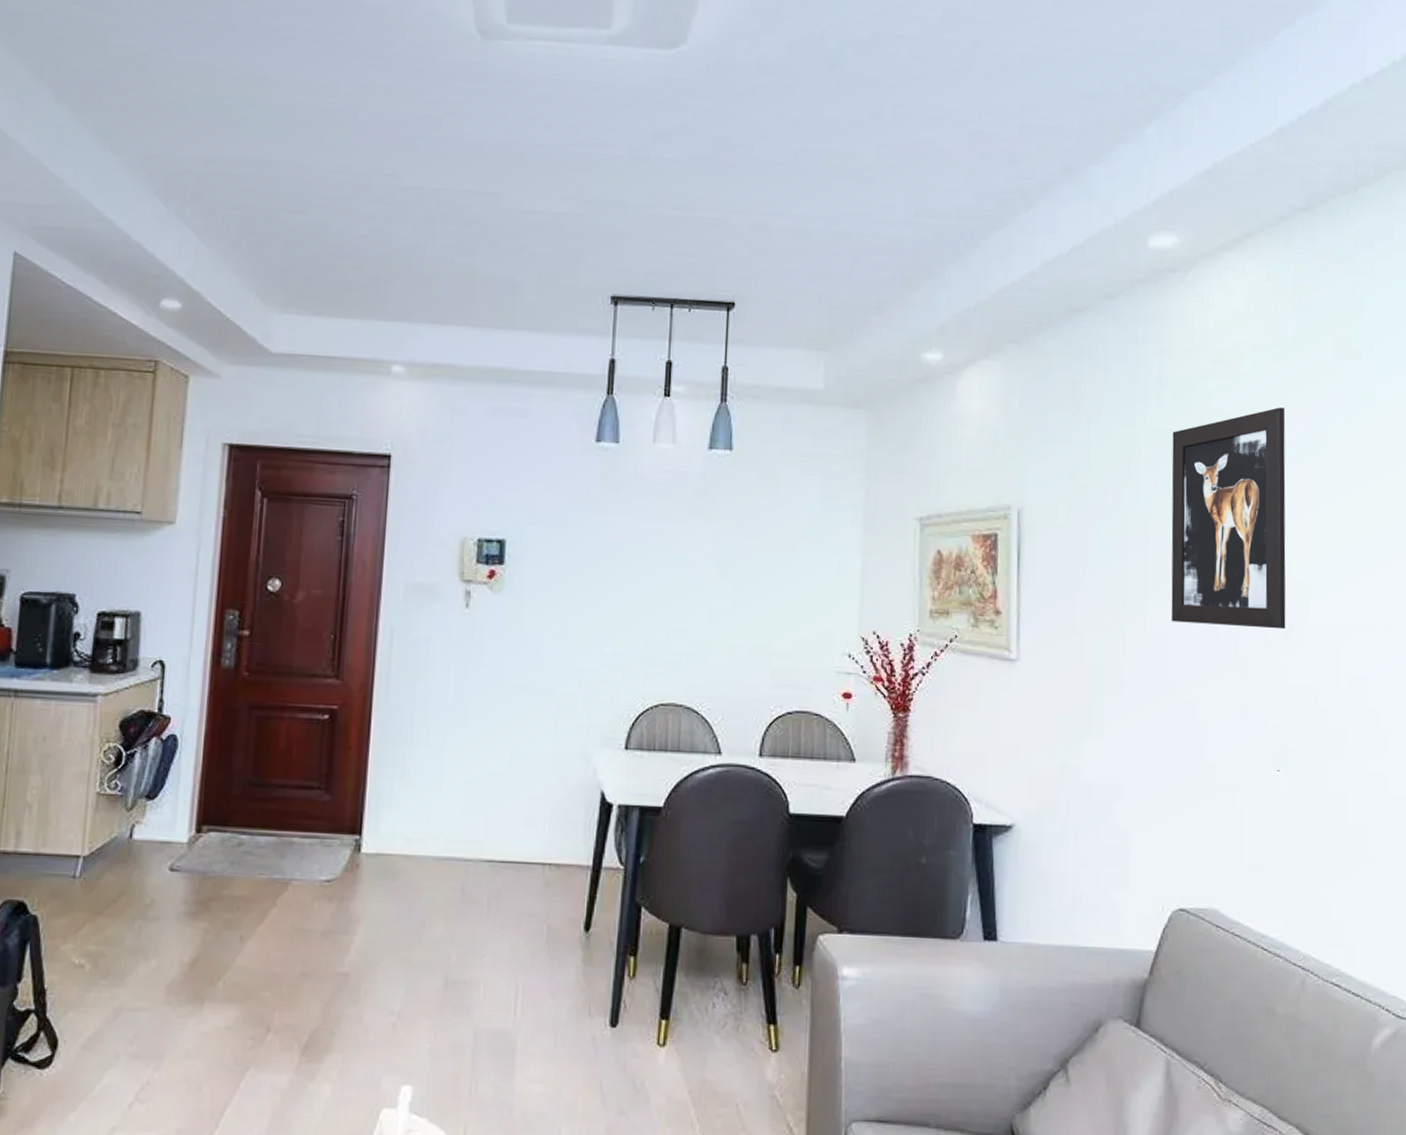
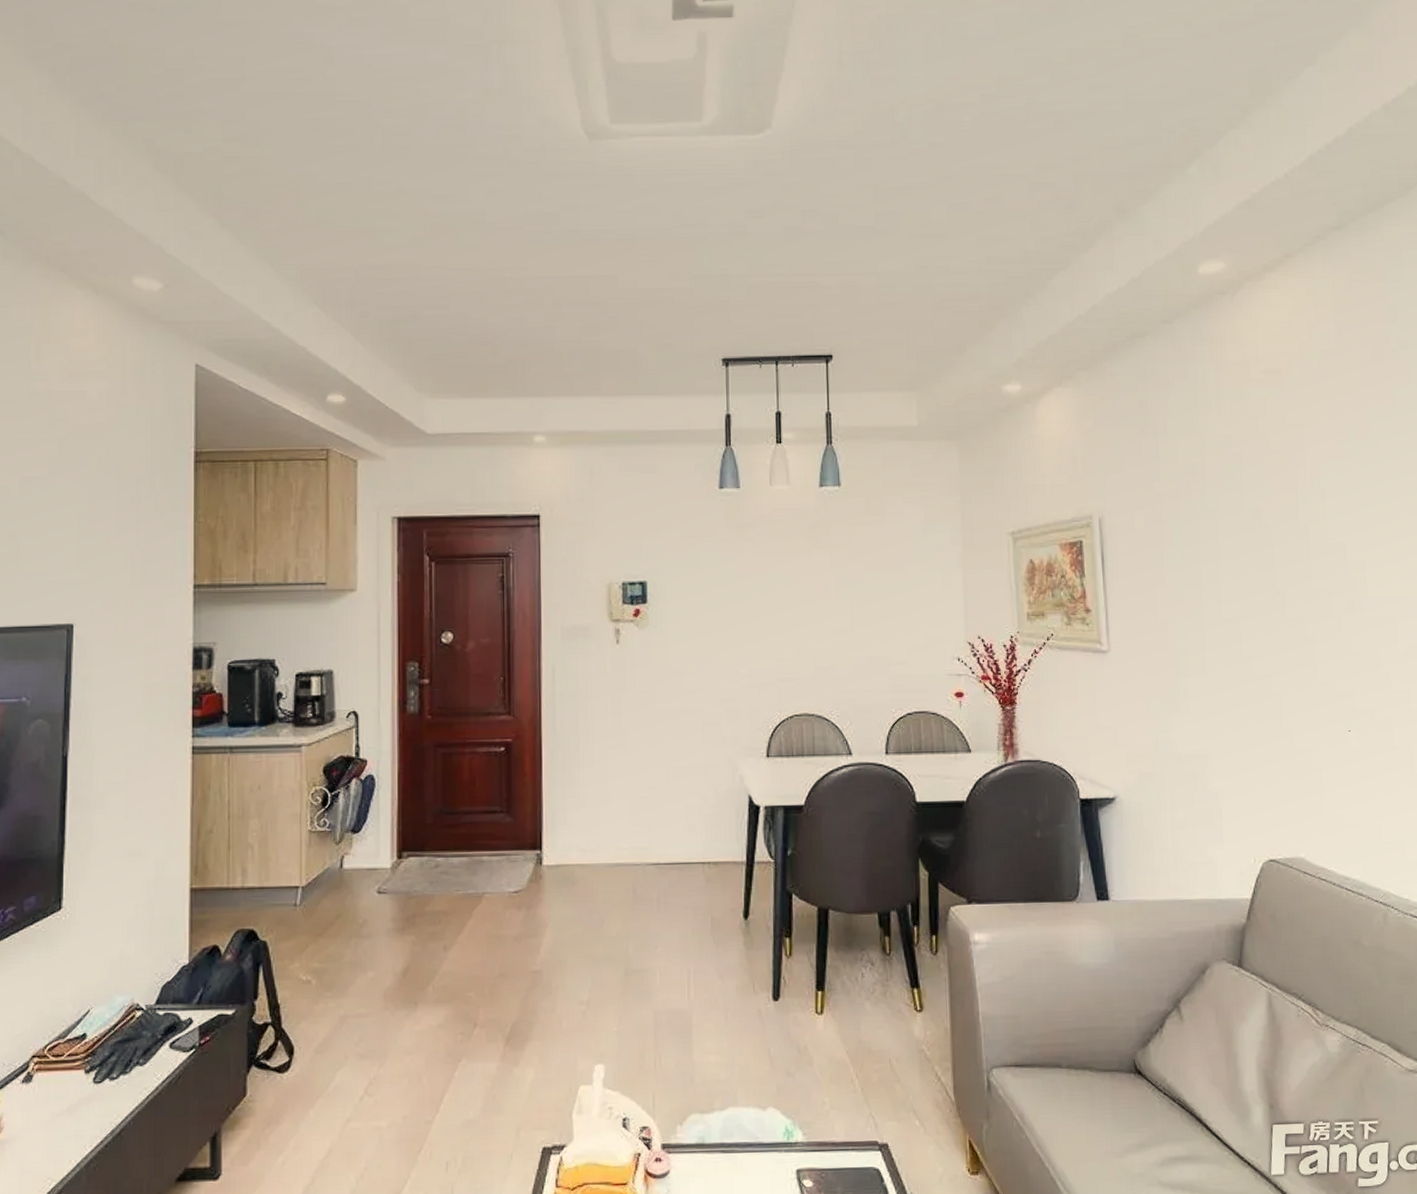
wall art: present [1171,407,1286,630] -> none [1232,407,1347,607]

